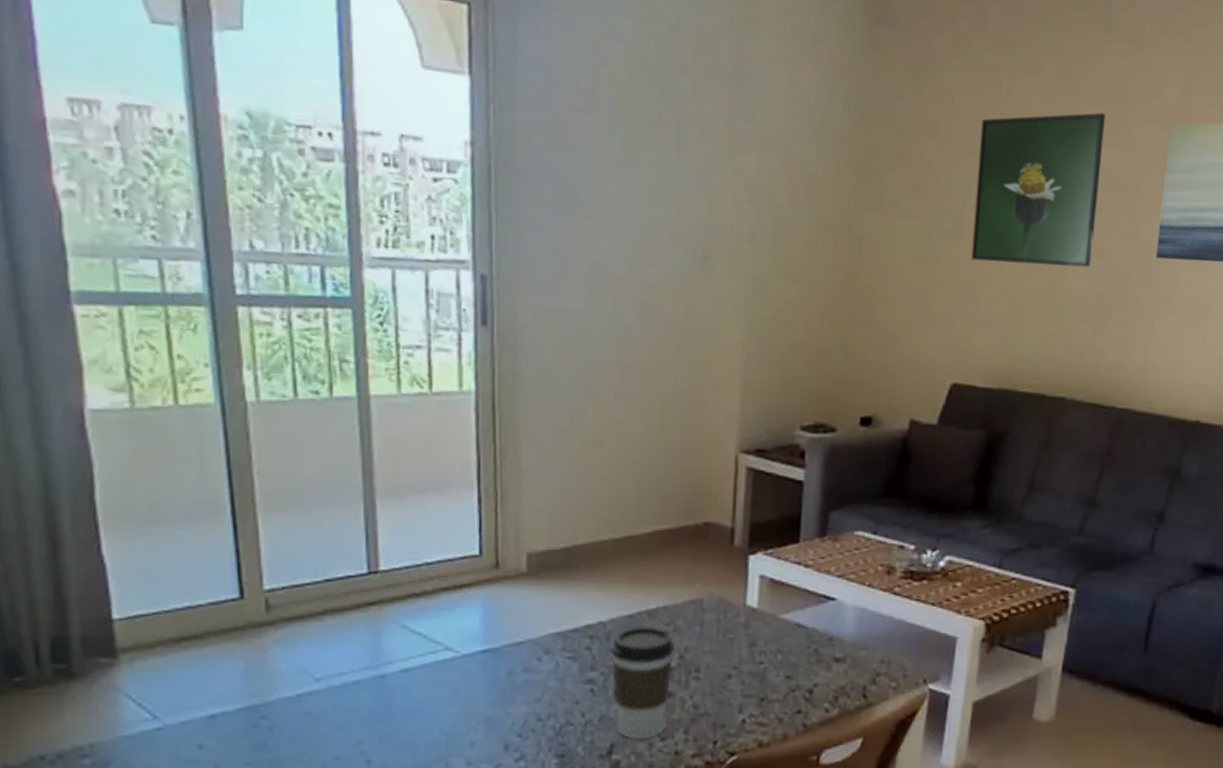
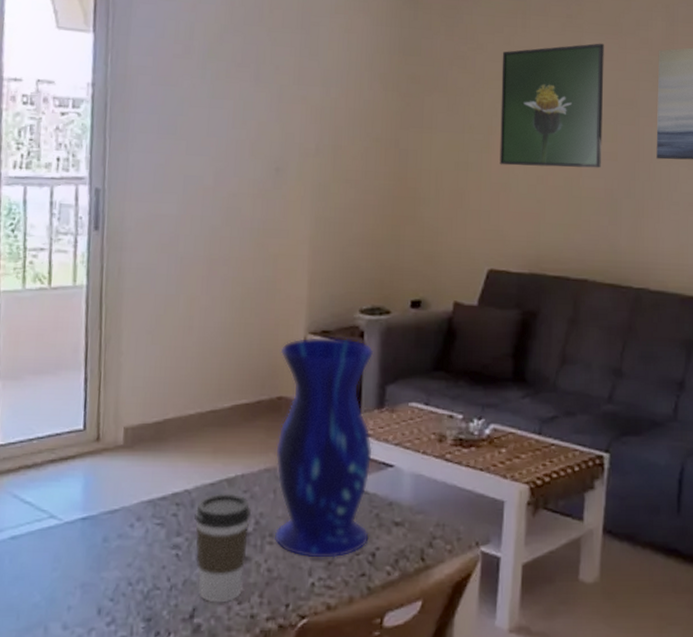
vase: none [700,457,816,695] -> present [274,337,374,558]

